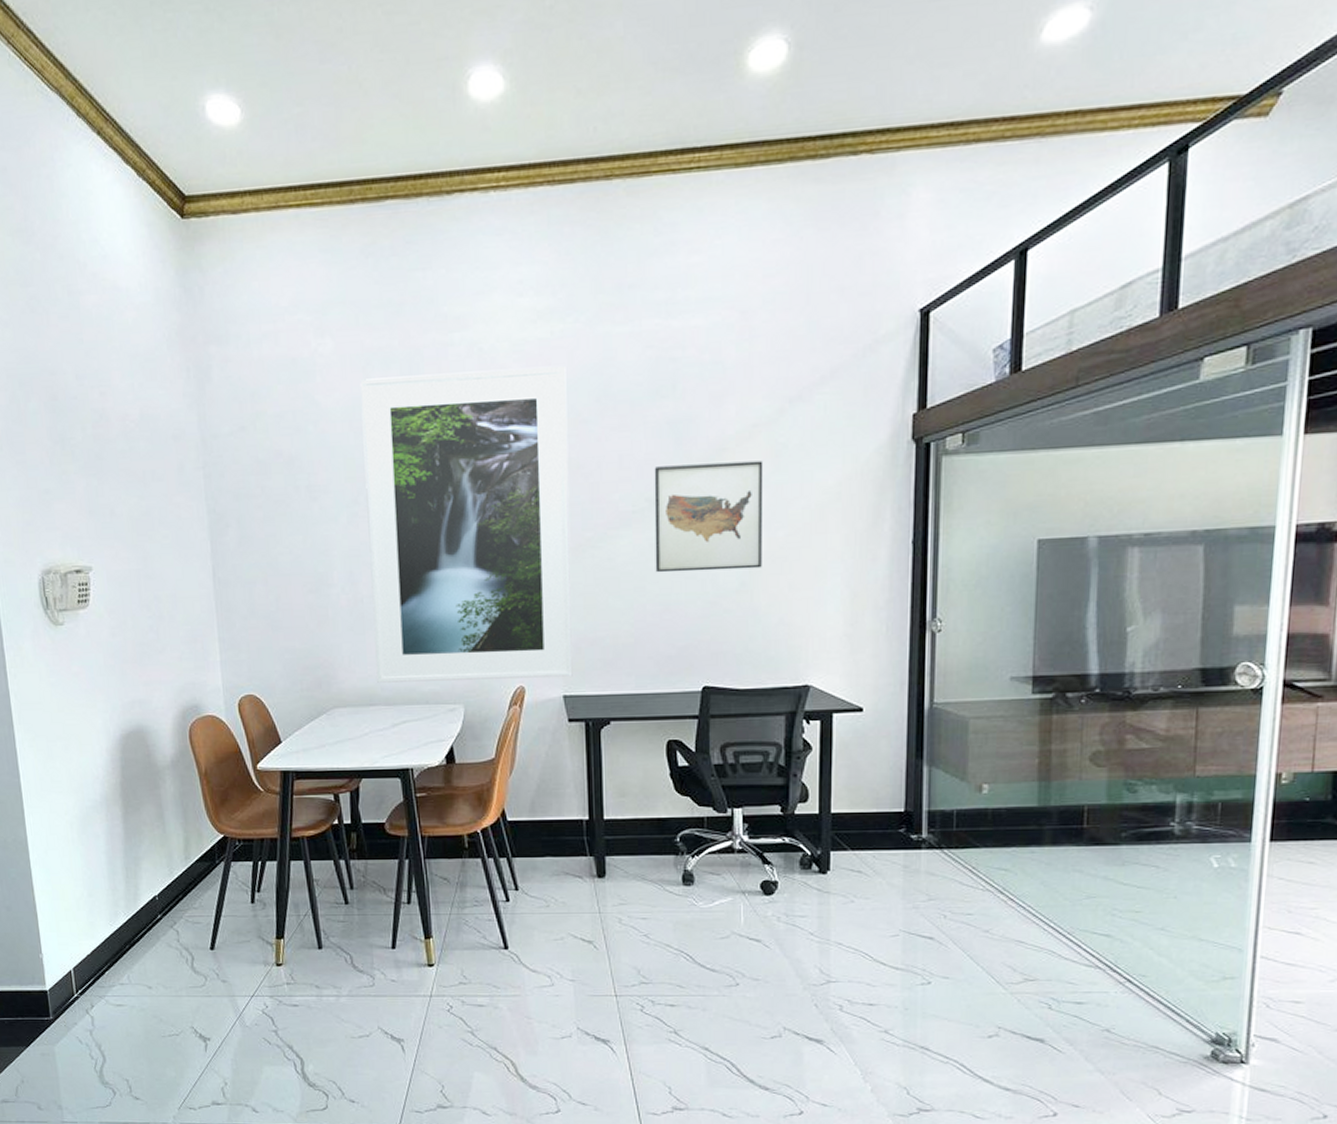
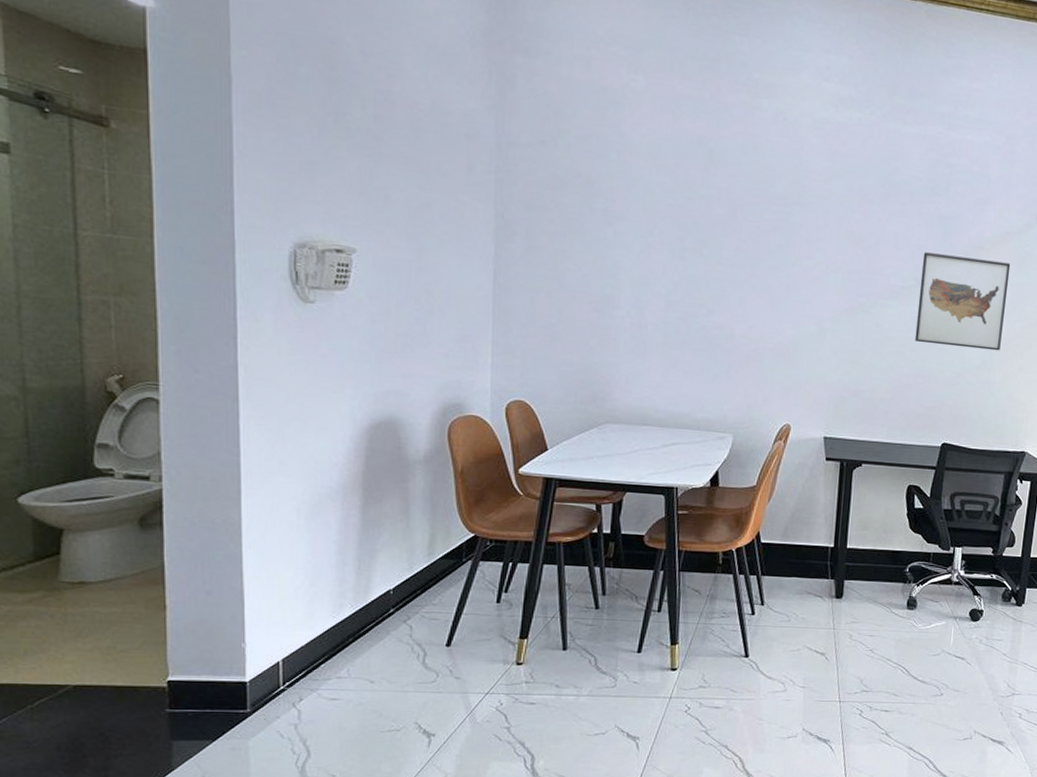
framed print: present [360,366,573,683] -> none [652,121,859,422]

